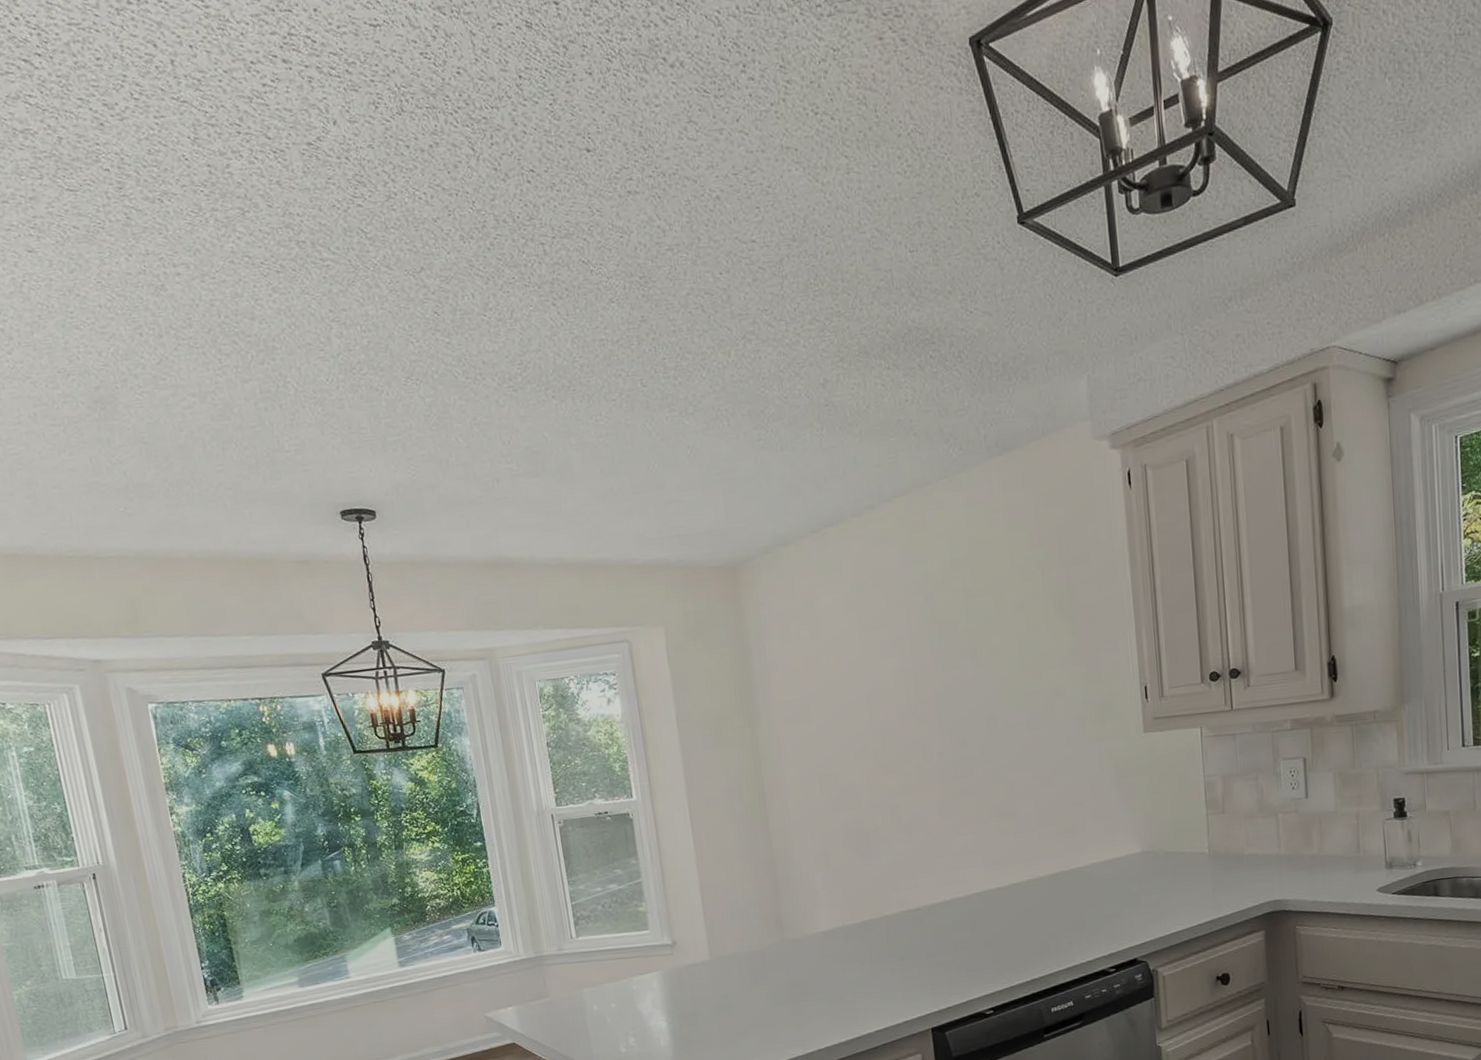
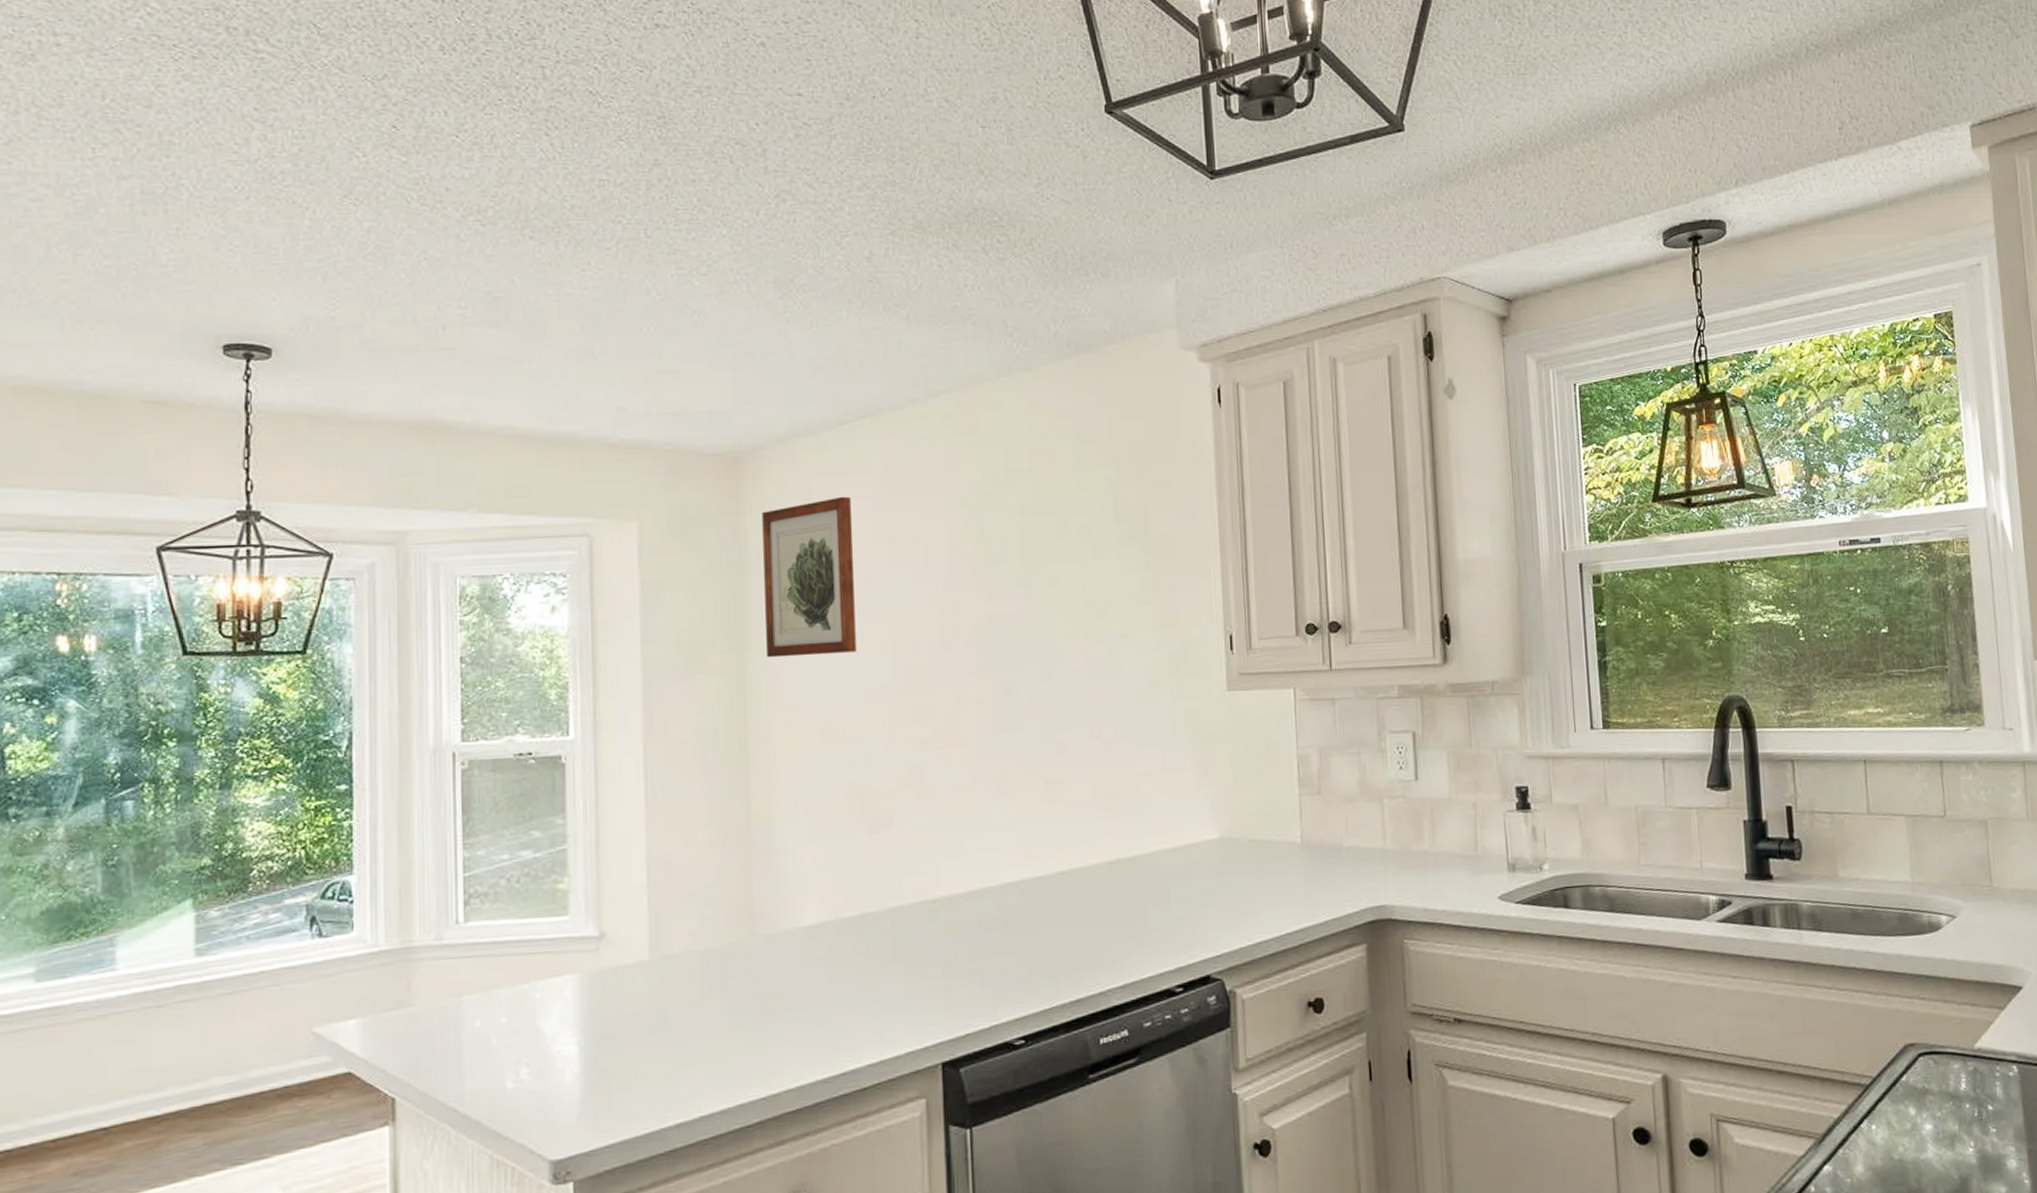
wall art: none [758,593,842,729] -> present [762,496,856,658]

